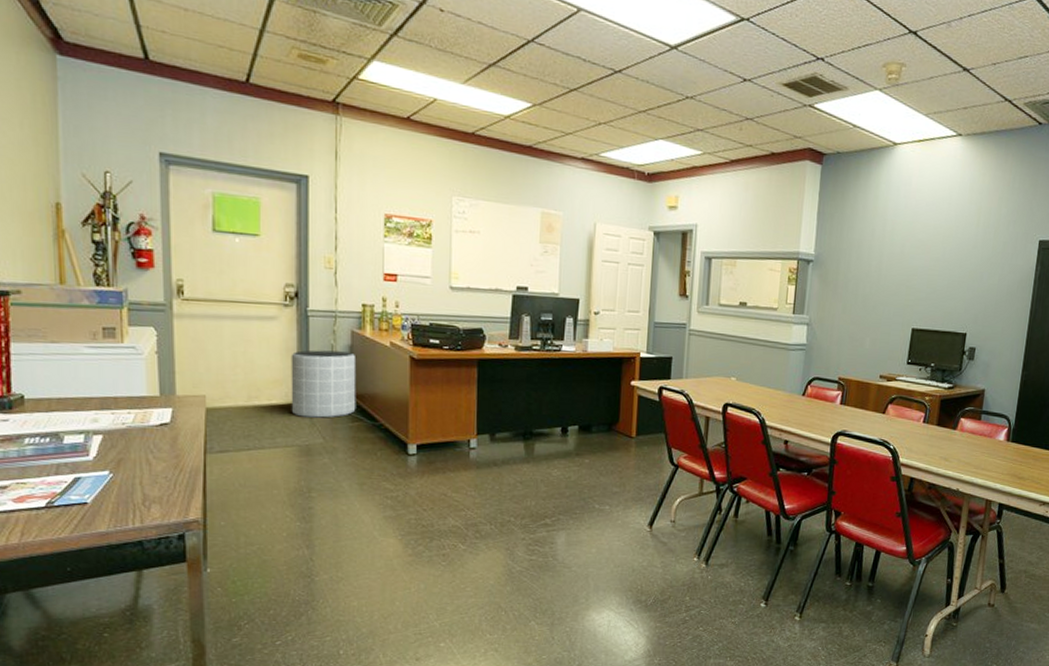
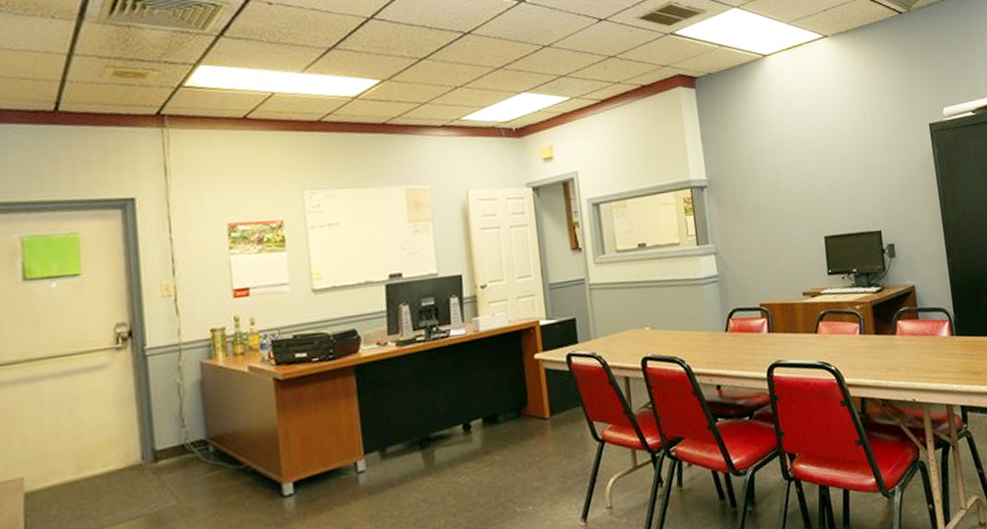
trash can: present [291,350,357,418] -> none [128,388,215,479]

